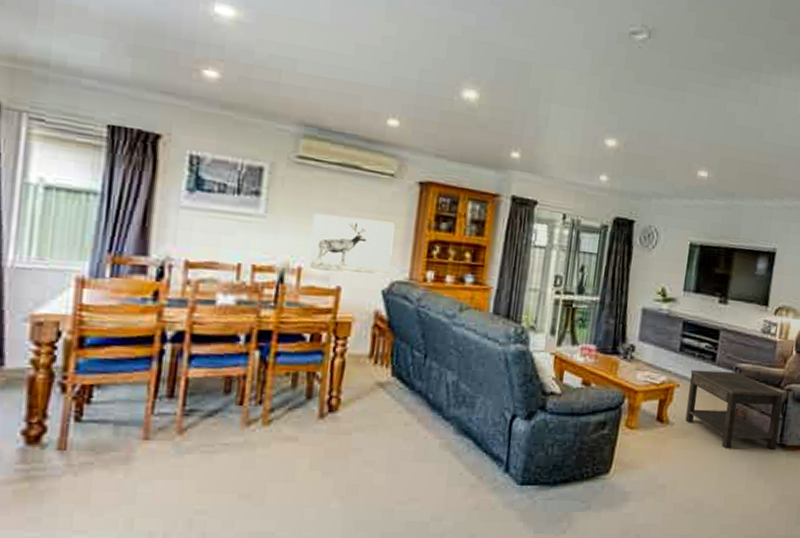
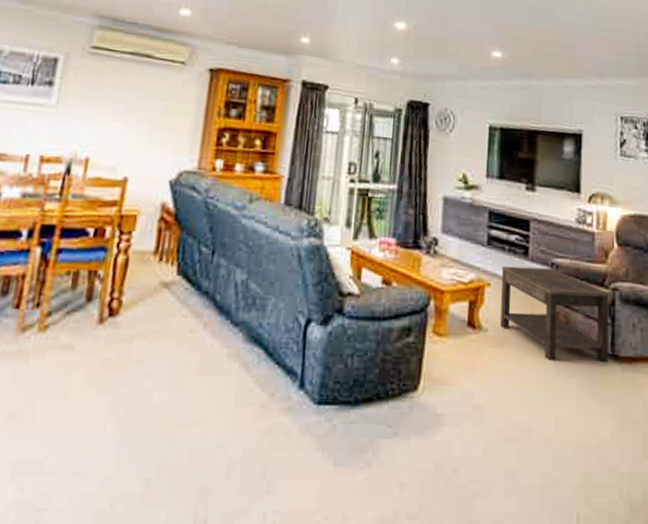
wall art: present [308,213,395,275] -> none [96,102,185,164]

